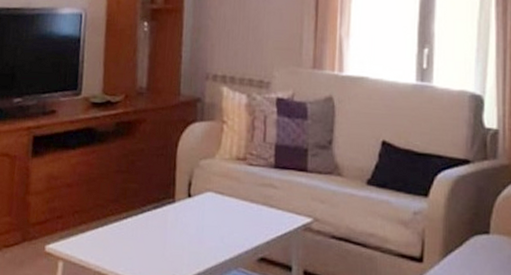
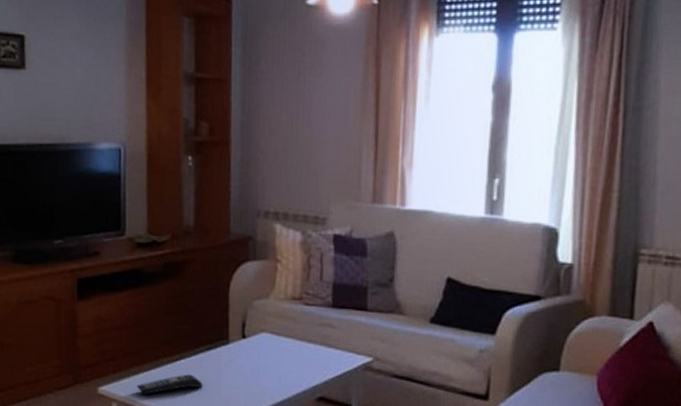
remote control: none [84,232,148,254] -> present [137,374,203,396]

